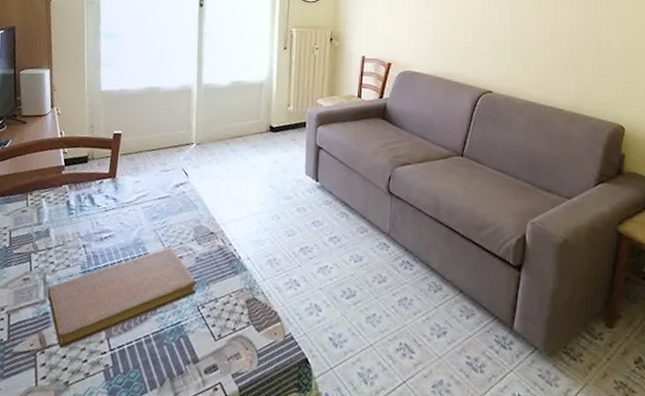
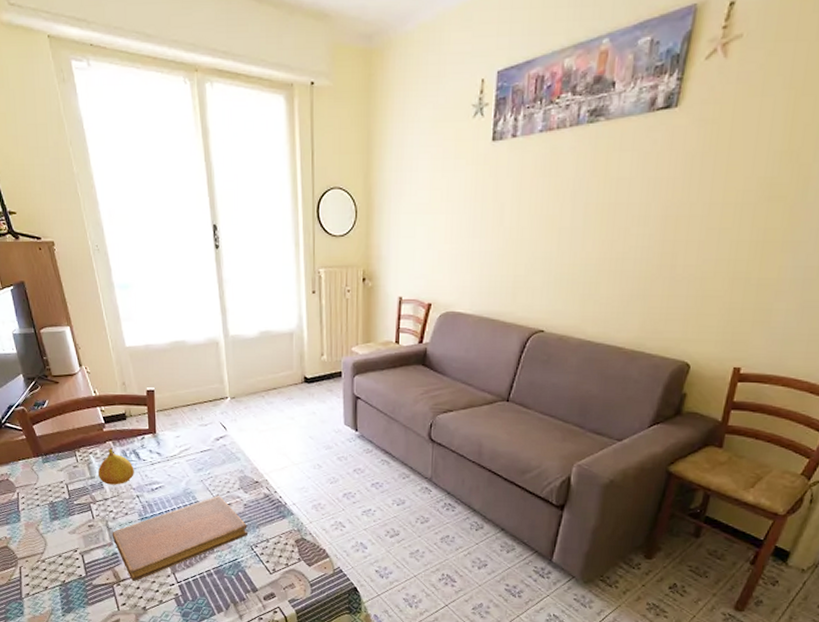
fruit: none [46,192,86,233] -> present [98,448,134,485]

